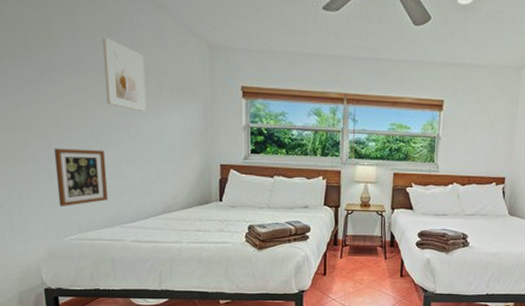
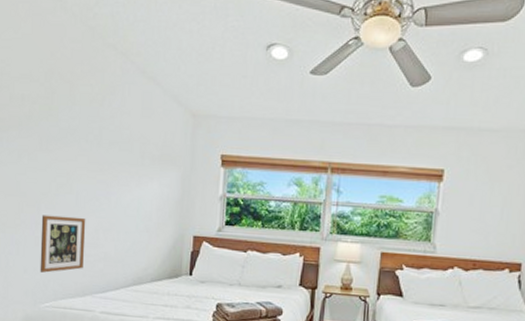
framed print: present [102,37,146,113] -> none [93,108,130,181]

